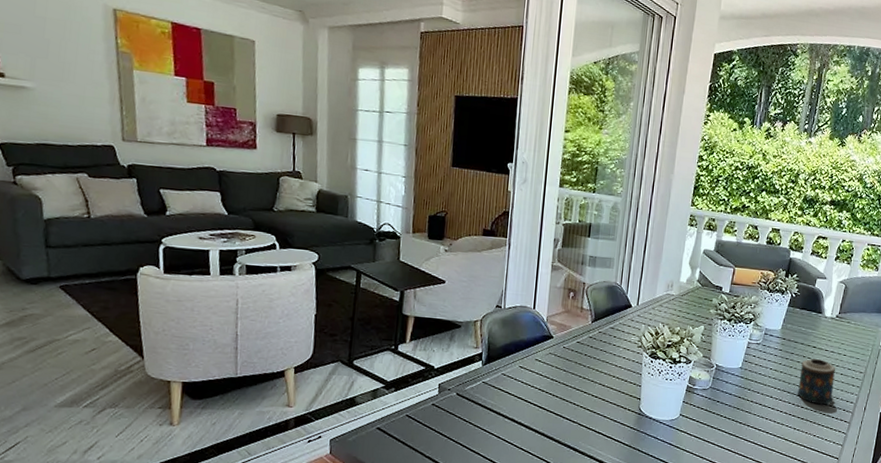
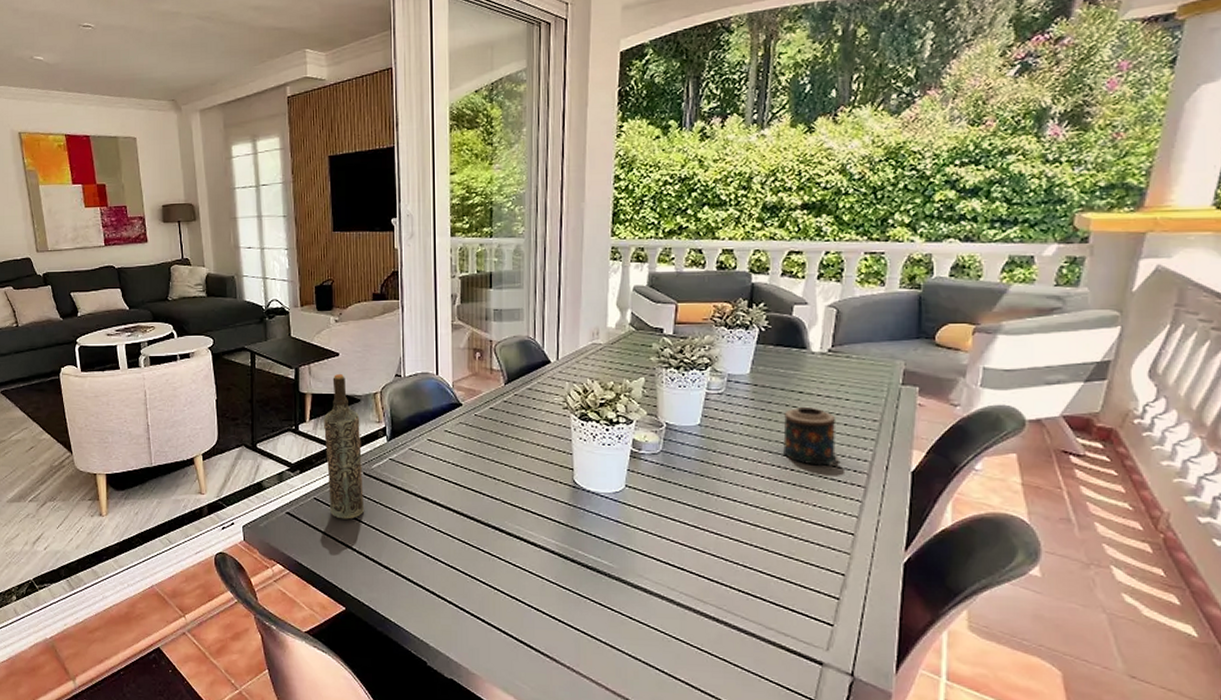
bottle: none [421,300,459,436] -> present [324,374,365,519]

